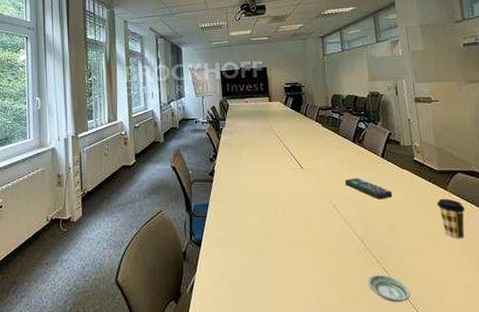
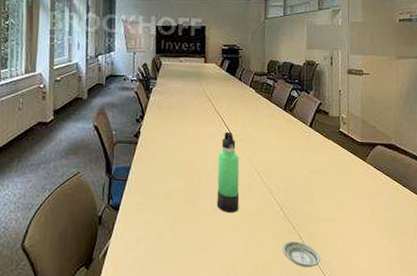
thermos bottle: none [291,166,318,246] -> present [216,131,240,212]
remote control: present [344,178,393,199] -> none [271,146,316,168]
coffee cup: present [437,198,465,239] -> none [355,169,380,208]

